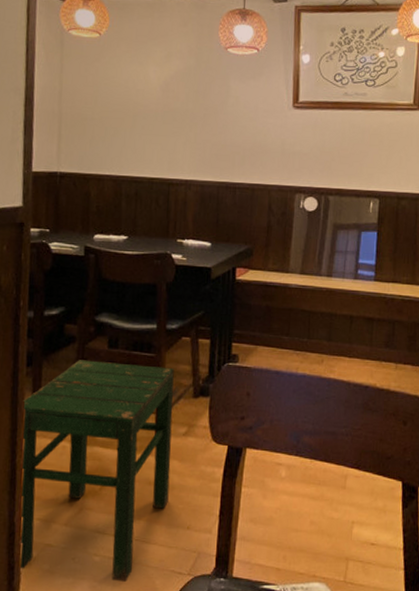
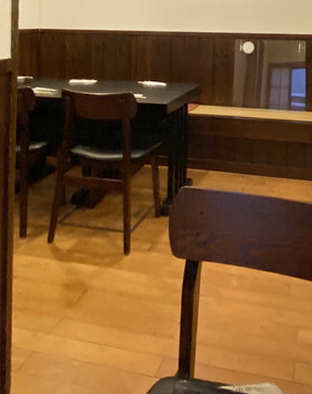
stool: present [21,360,174,582] -> none [11,187,138,384]

